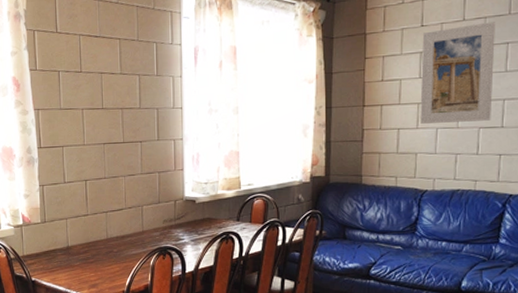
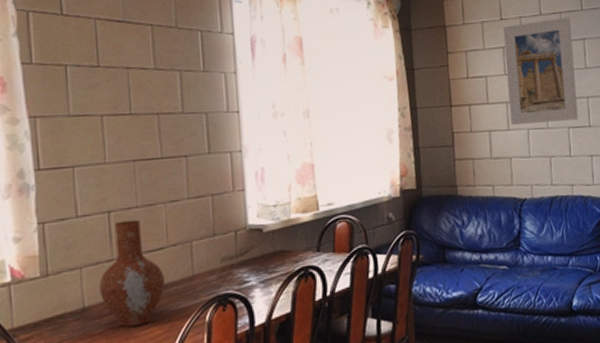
vase: none [79,187,122,263] -> present [100,219,165,327]

